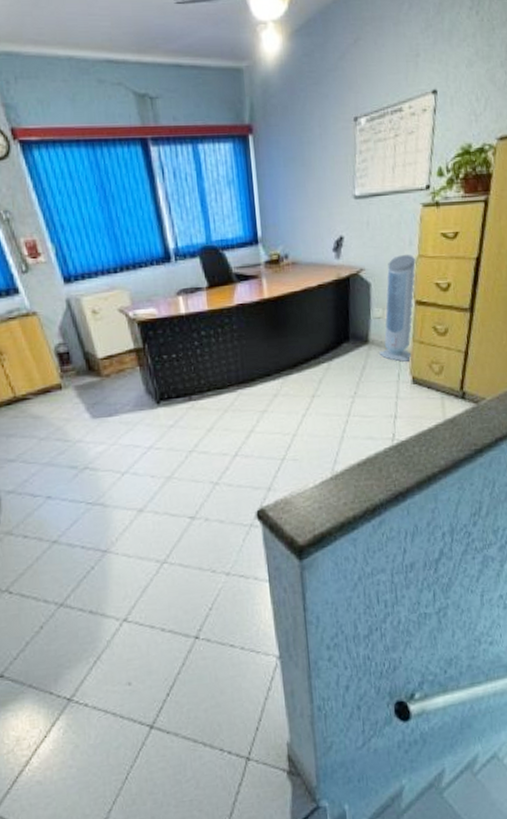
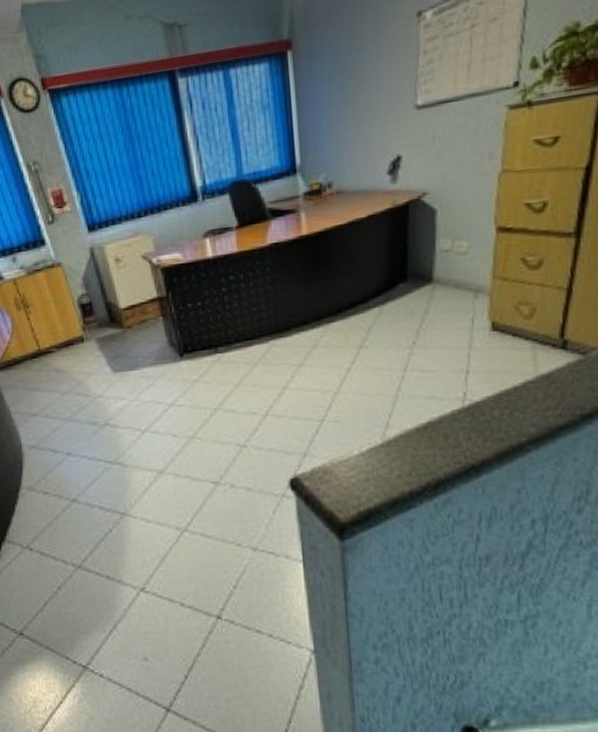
air purifier: present [379,255,416,362] -> none [447,170,498,304]

